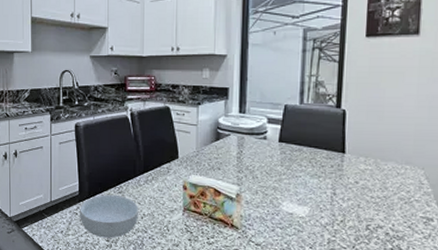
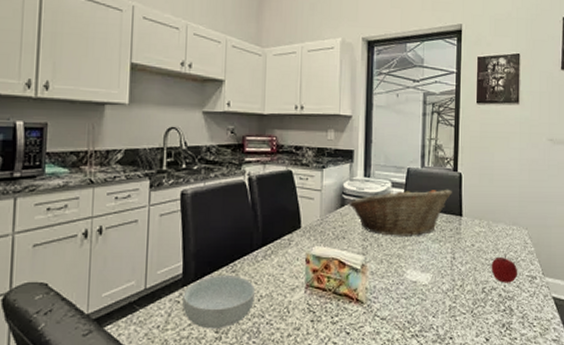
fruit basket: none [224,124,334,171] -> present [349,188,452,236]
apple: none [377,194,411,223] -> present [491,255,518,283]

